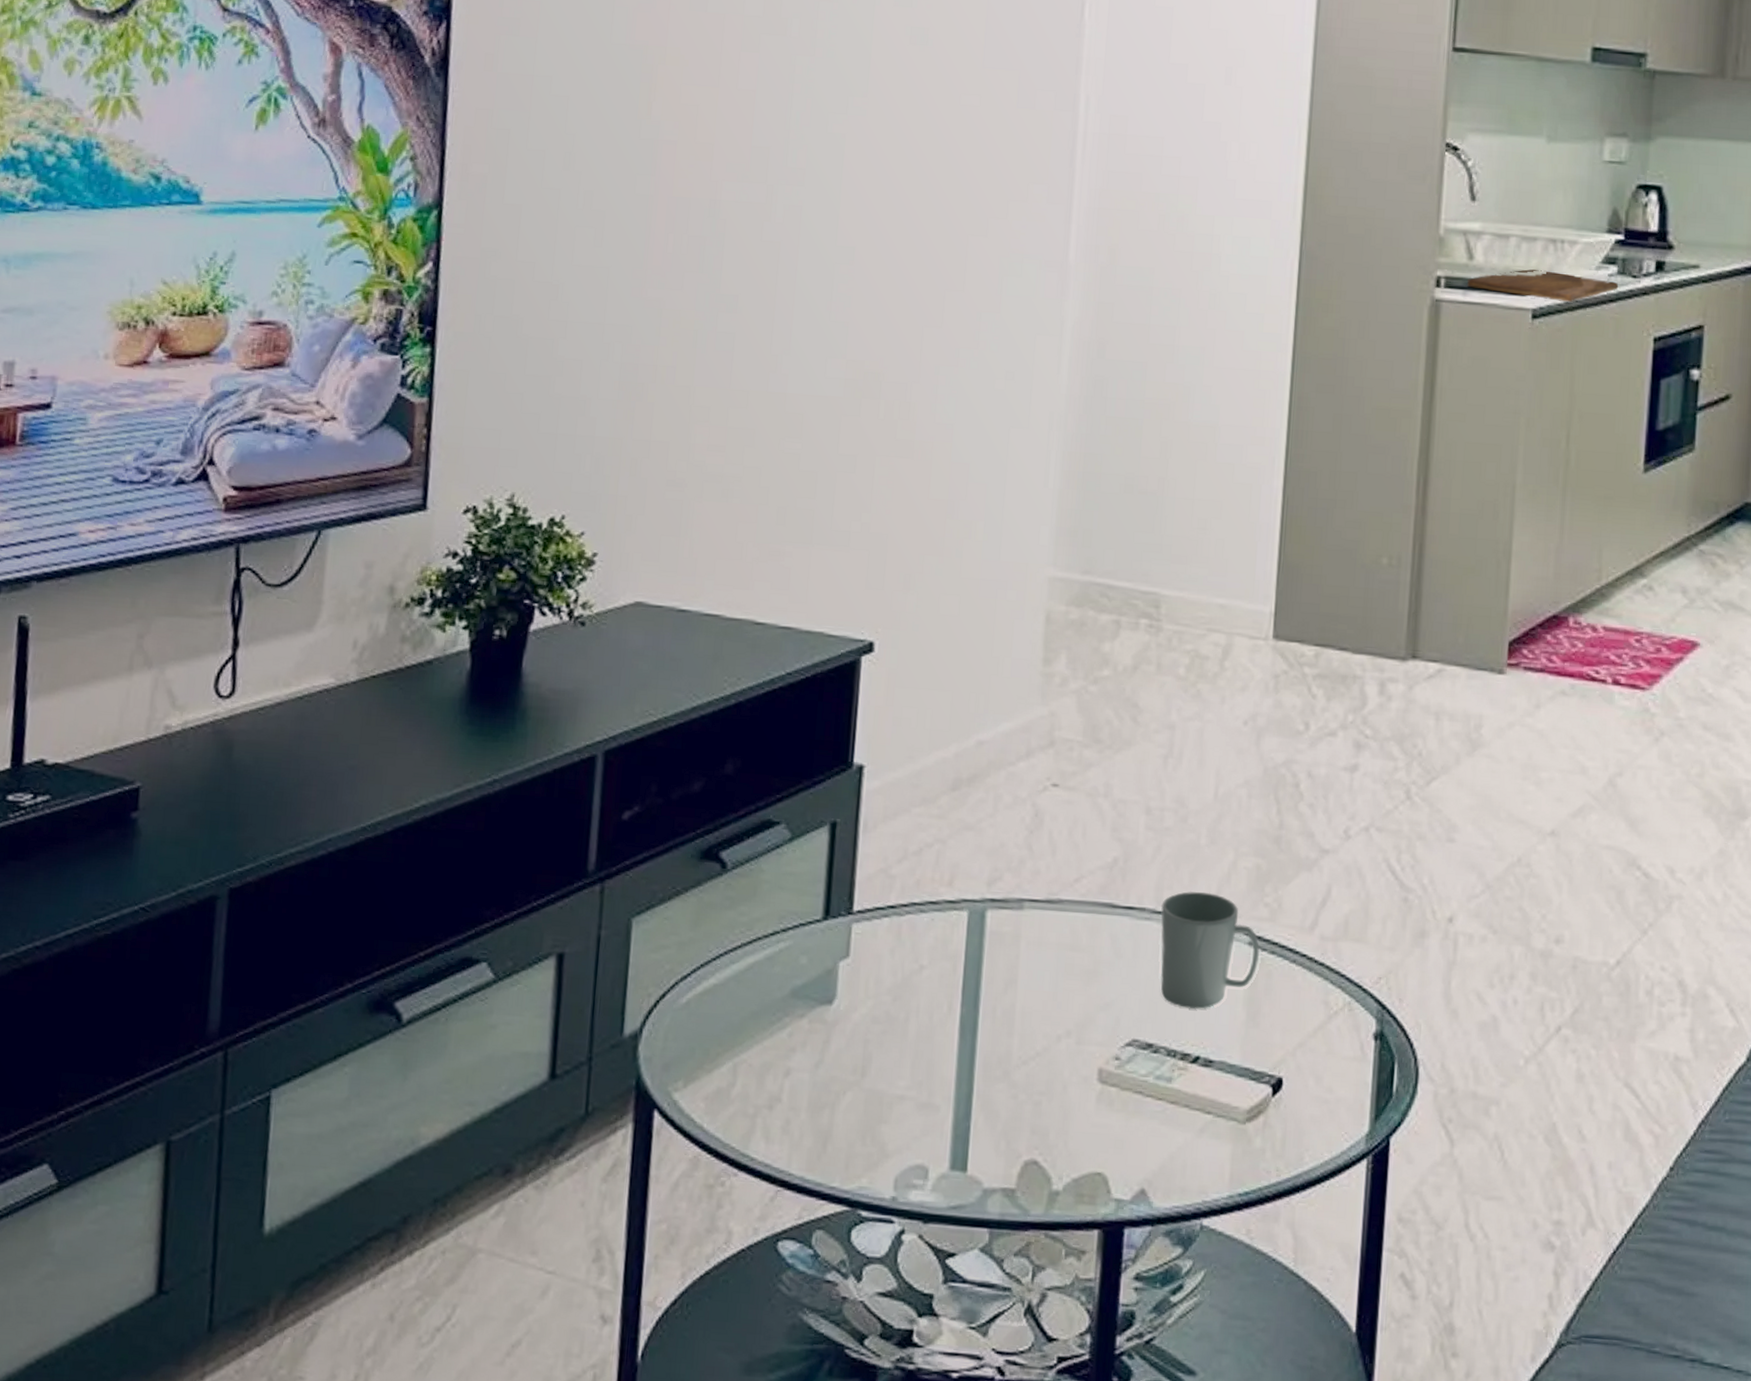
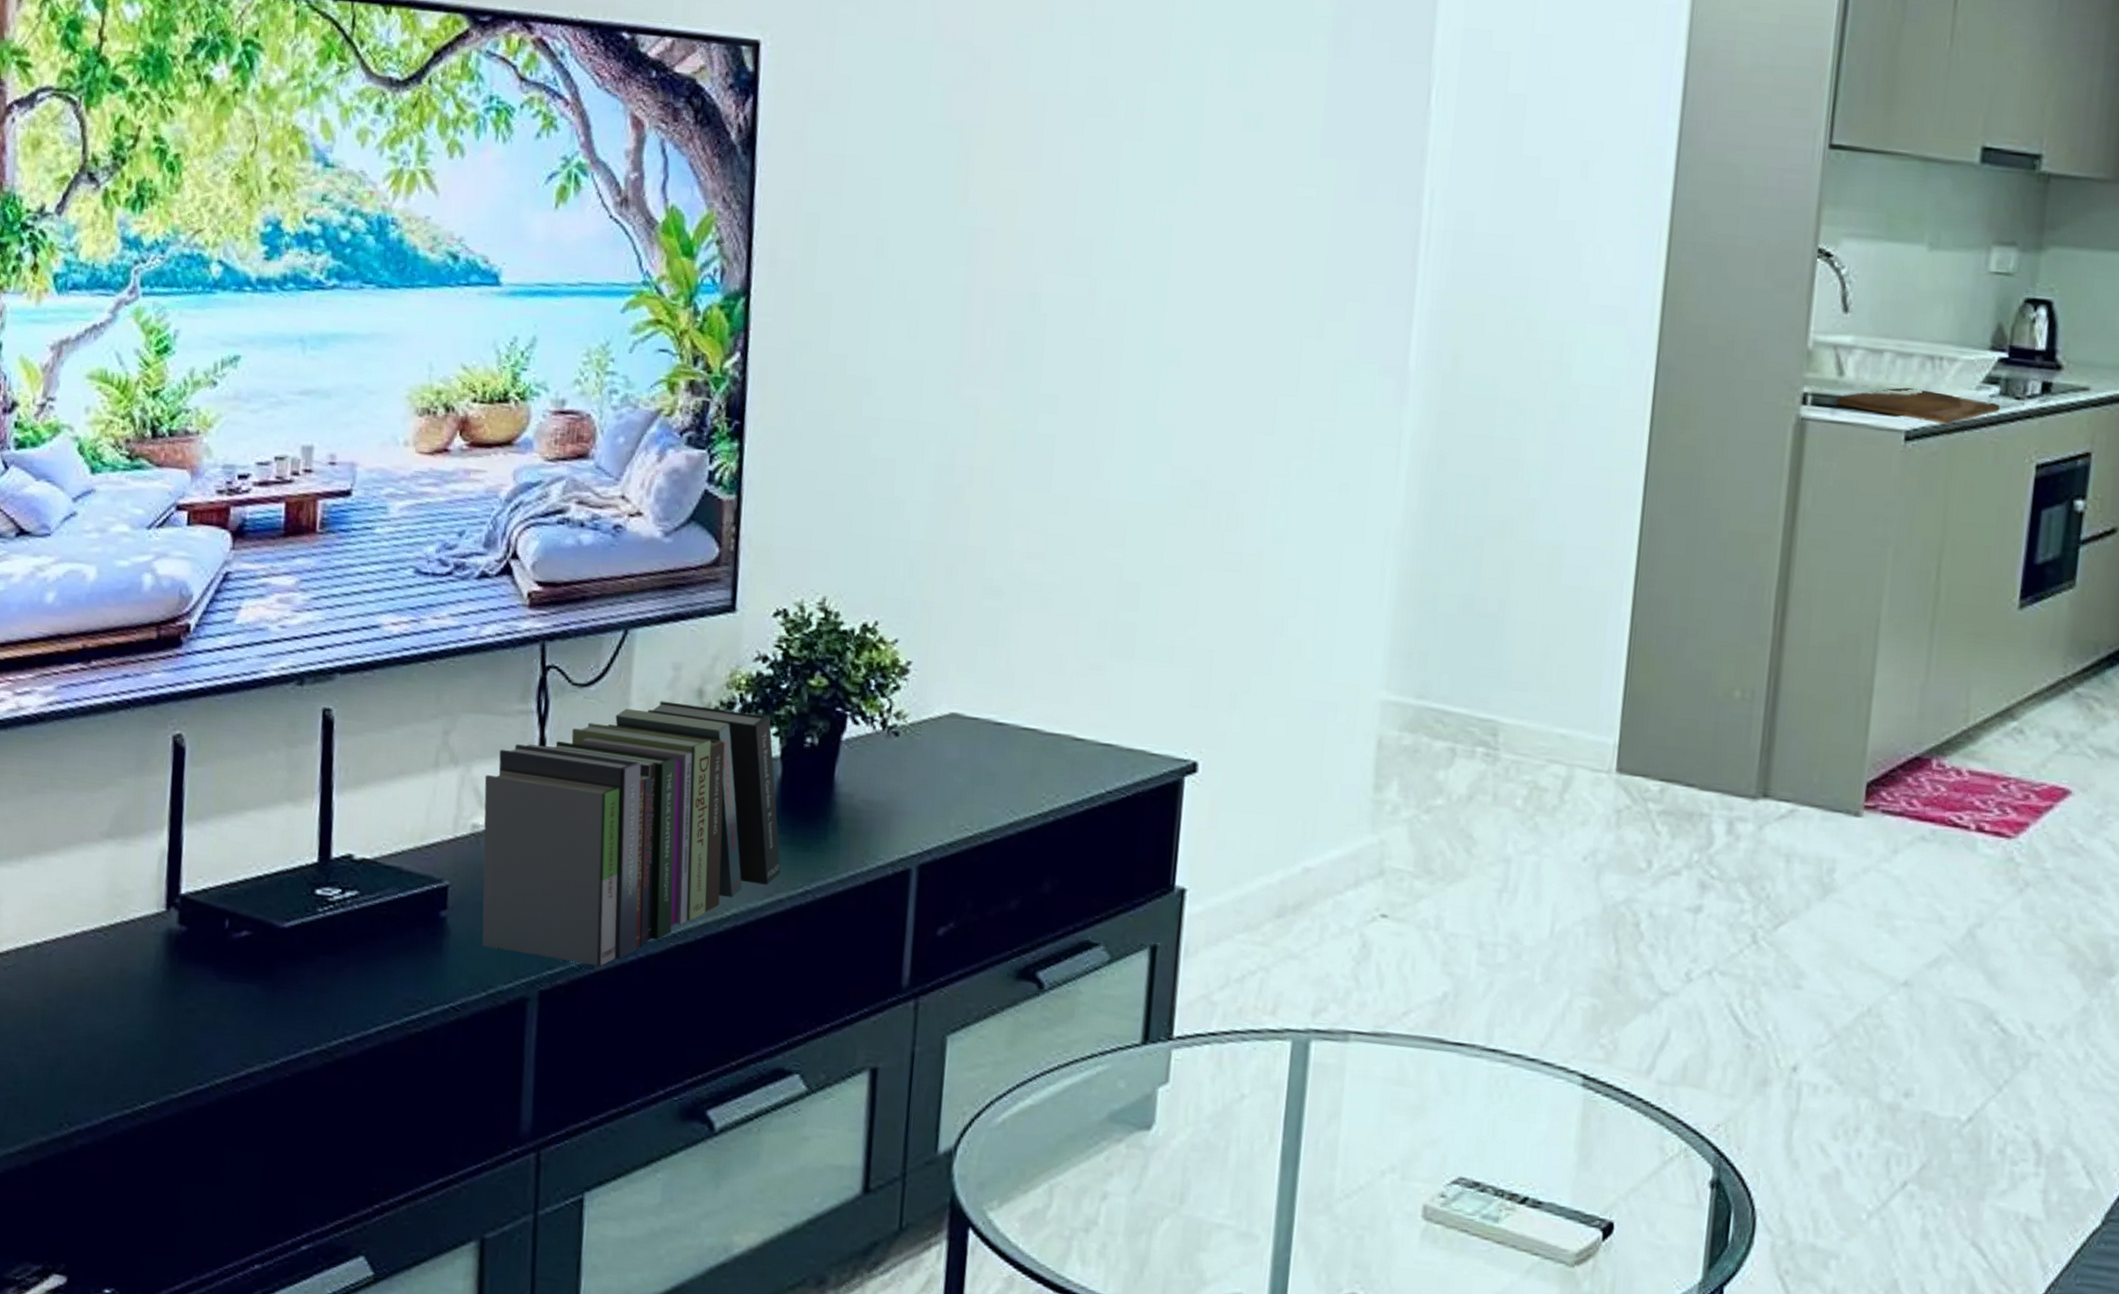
books: none [172,598,469,863] -> present [482,701,781,967]
mug: present [1160,891,1259,1009] -> none [1489,1030,1593,1149]

